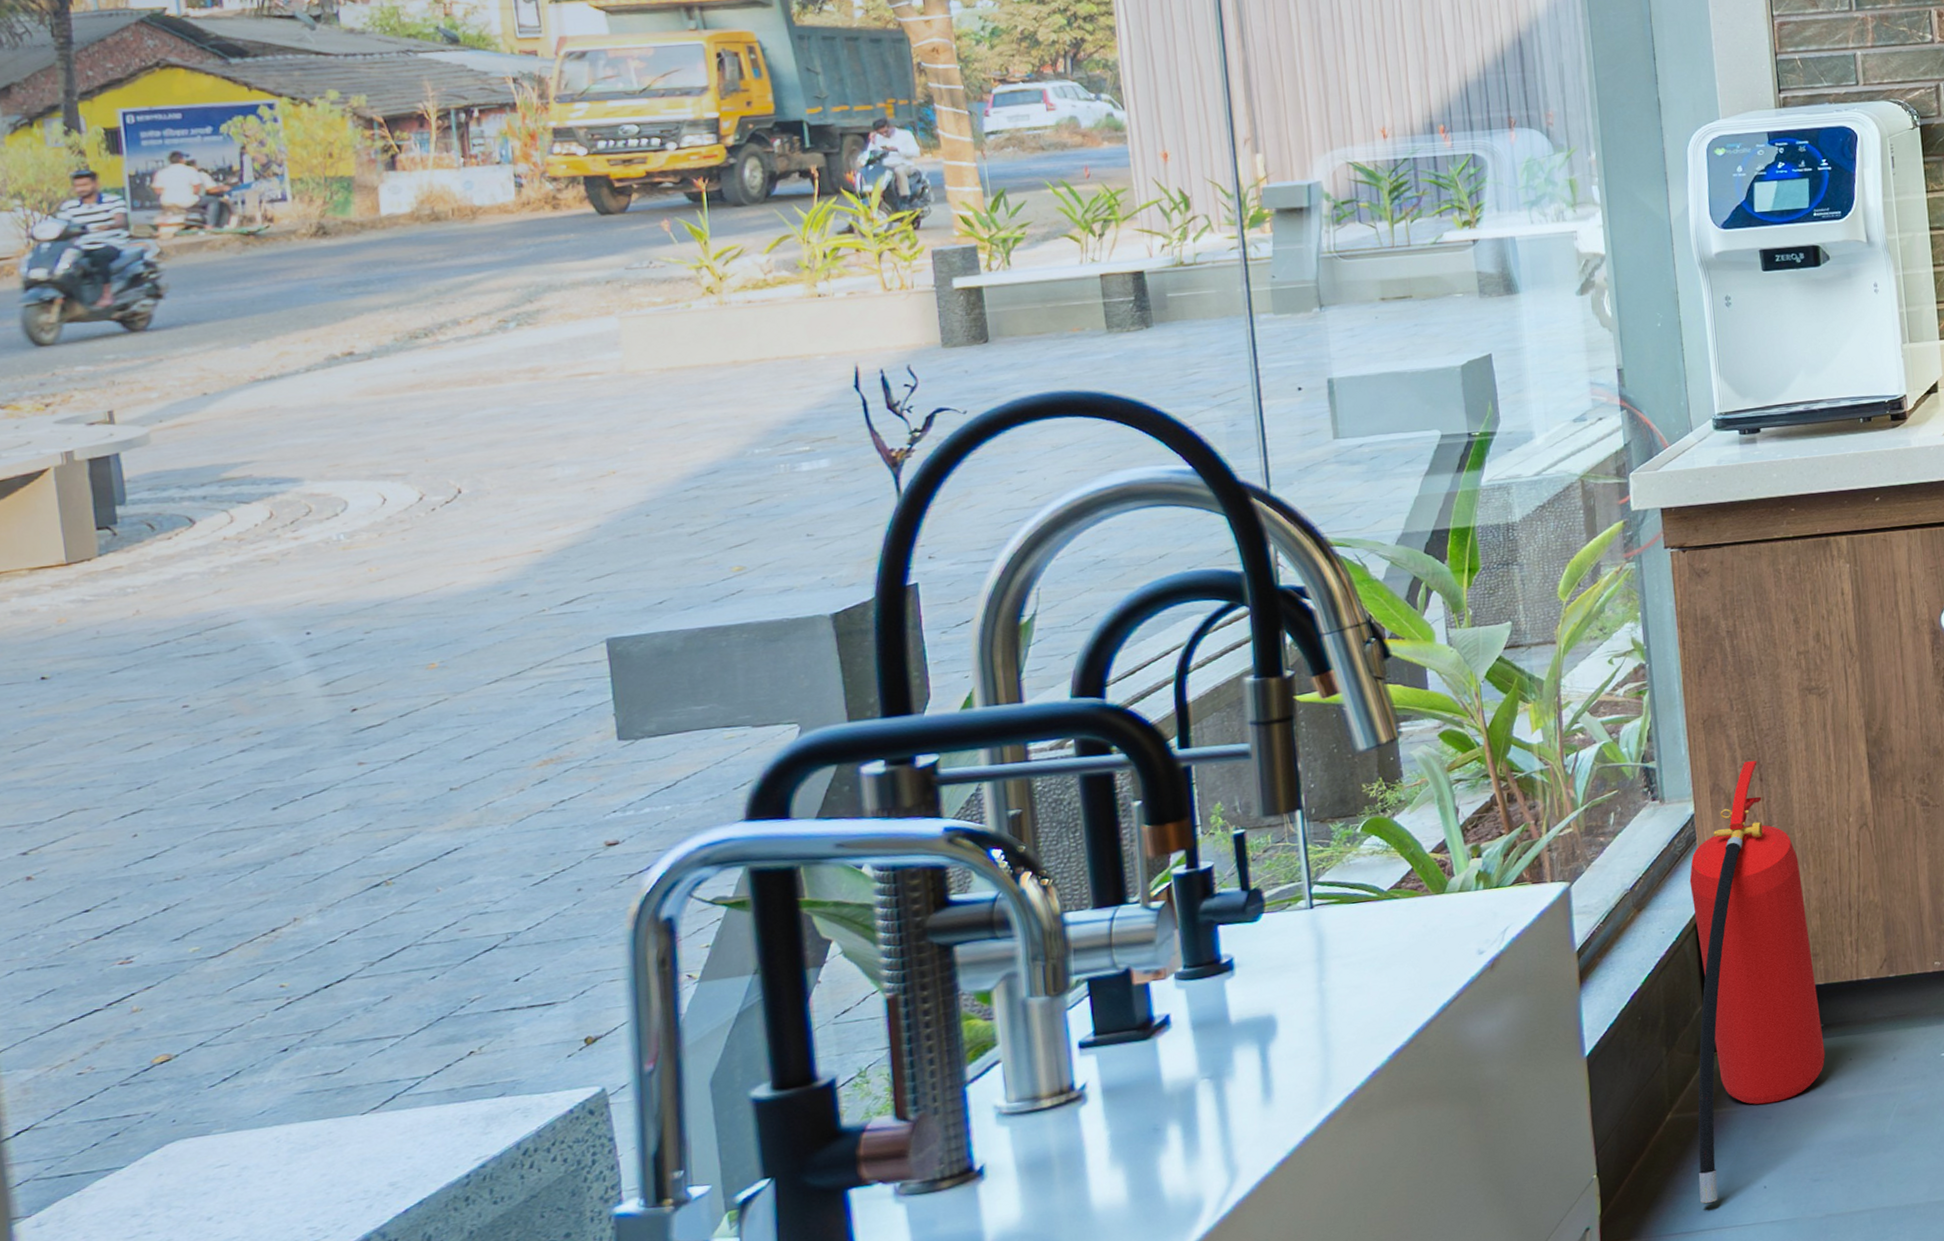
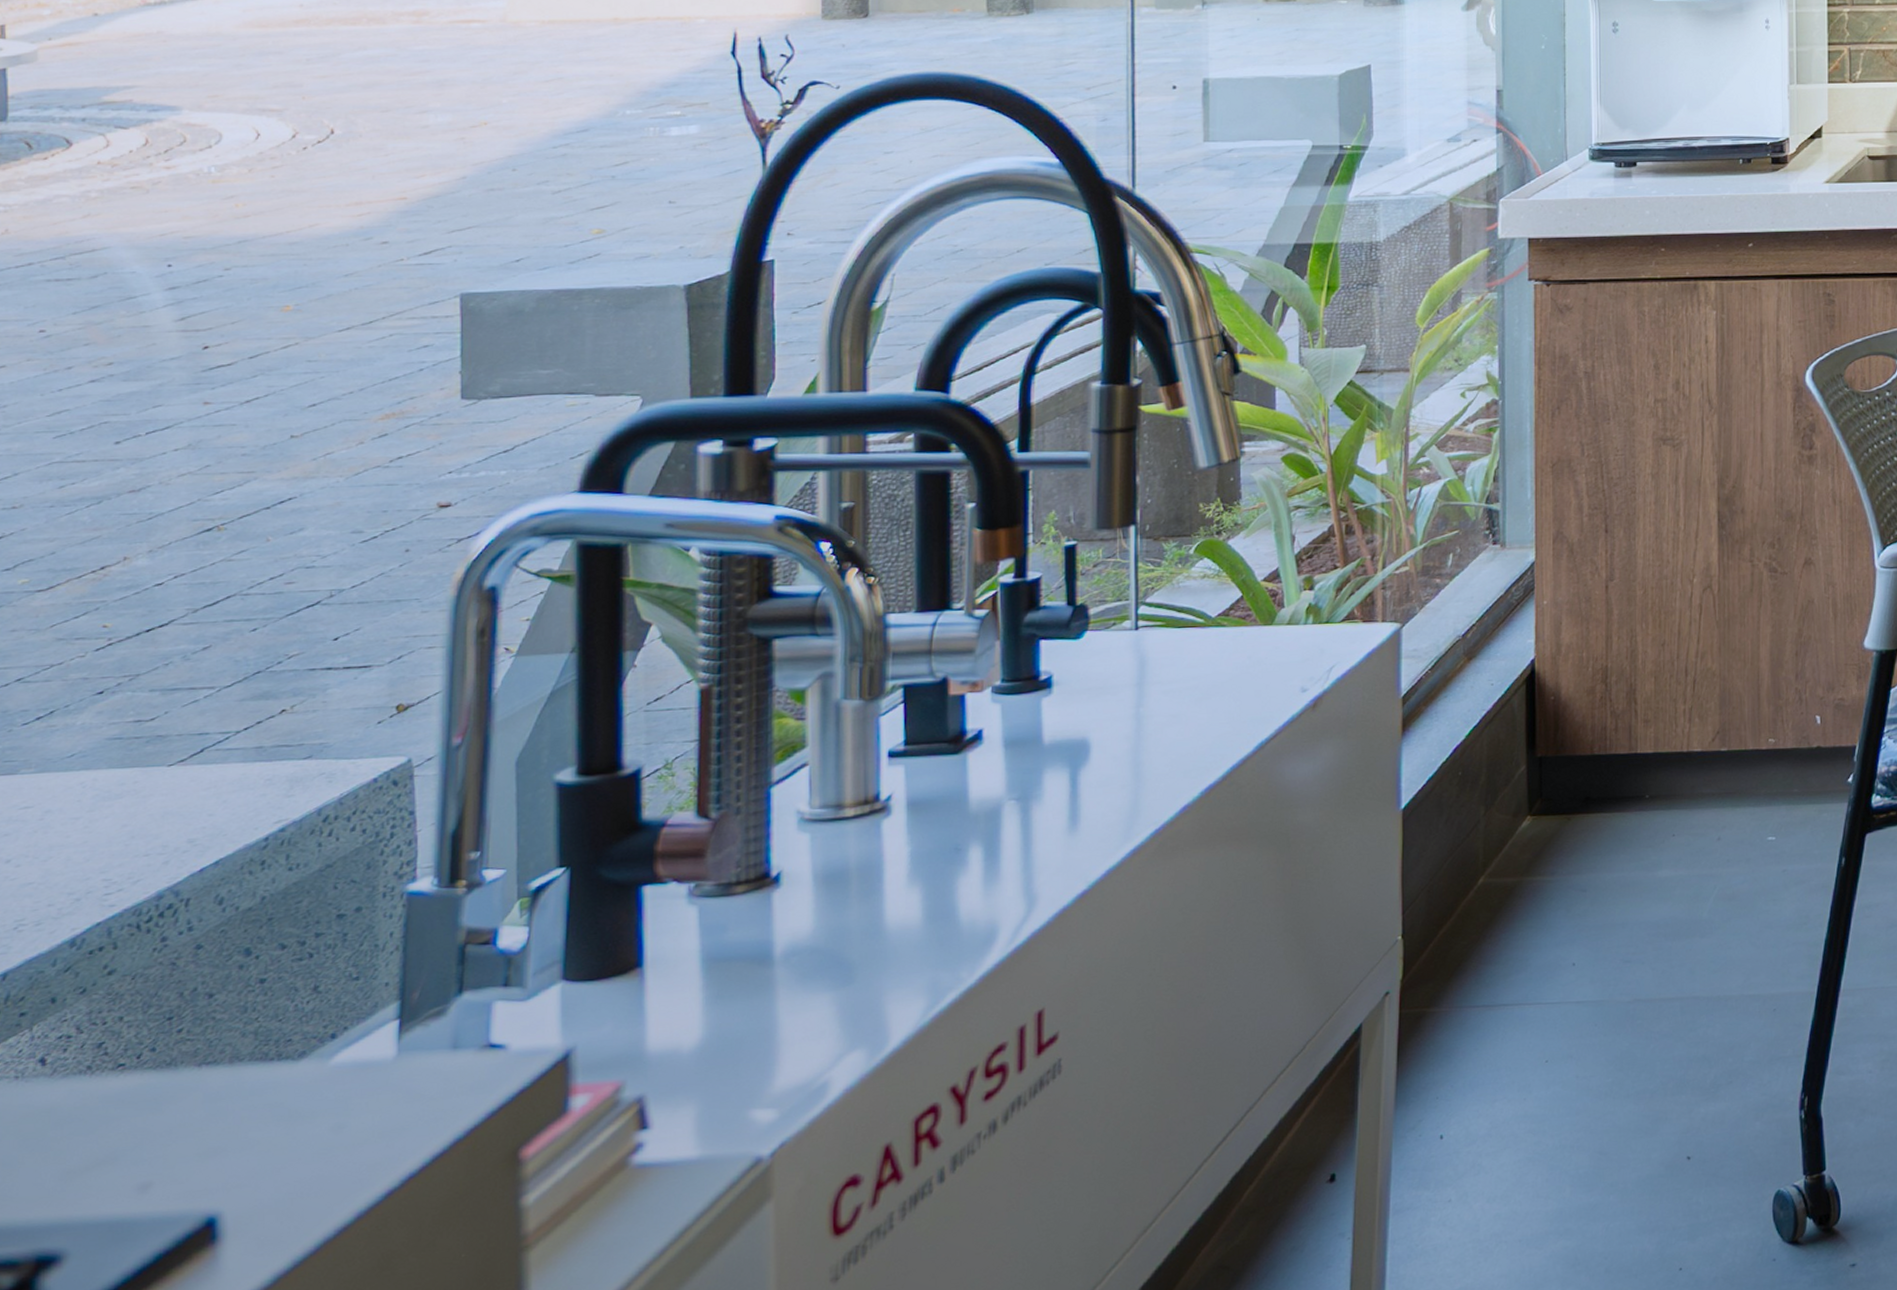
fire extinguisher: present [1689,760,1826,1205] -> none [1506,510,1648,977]

